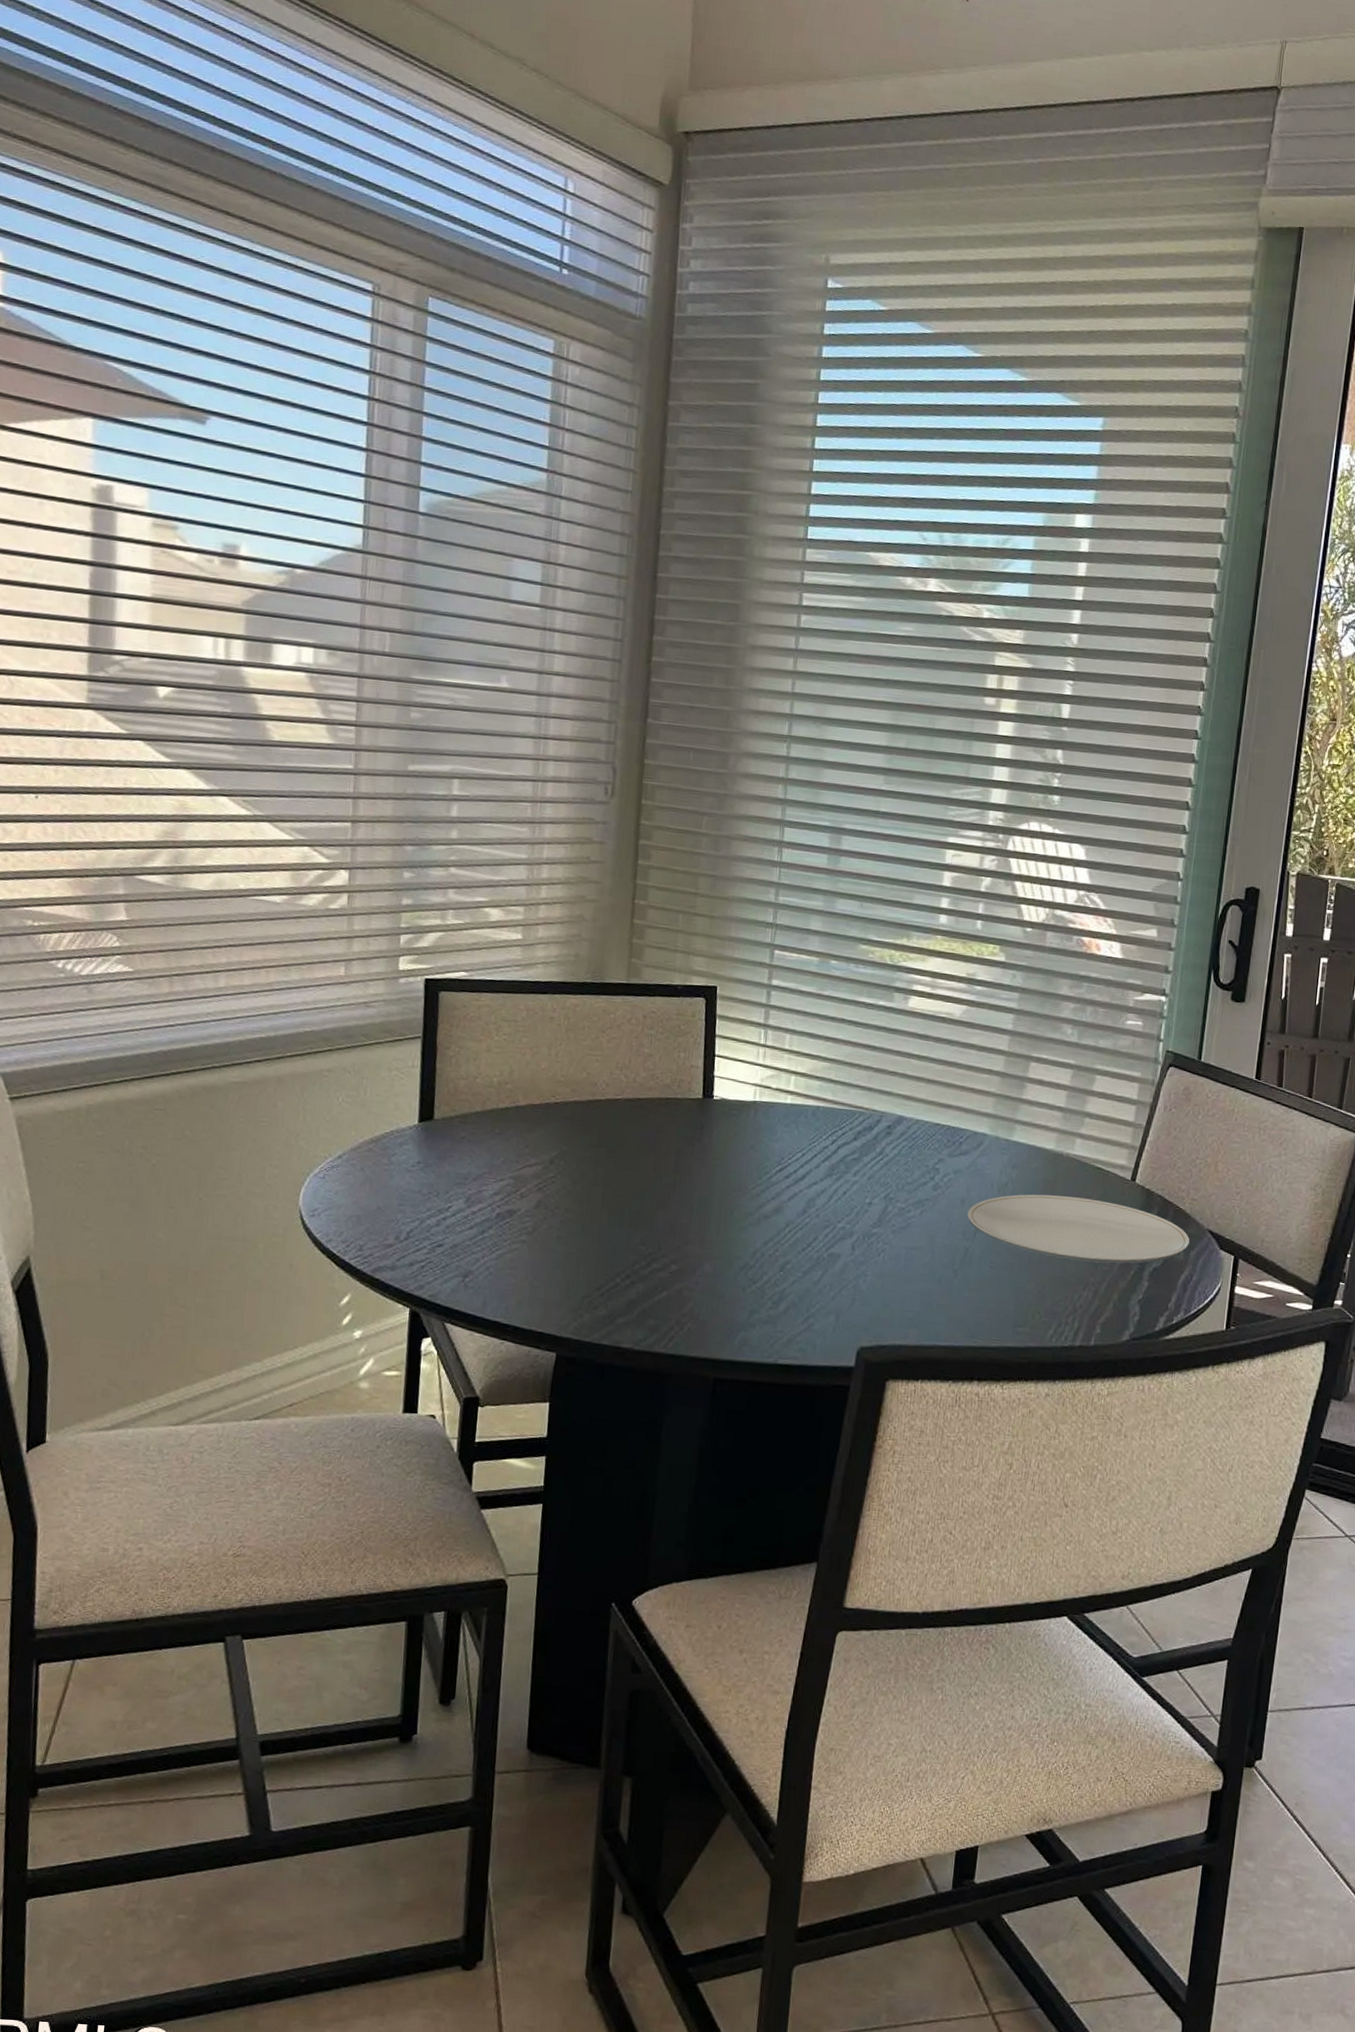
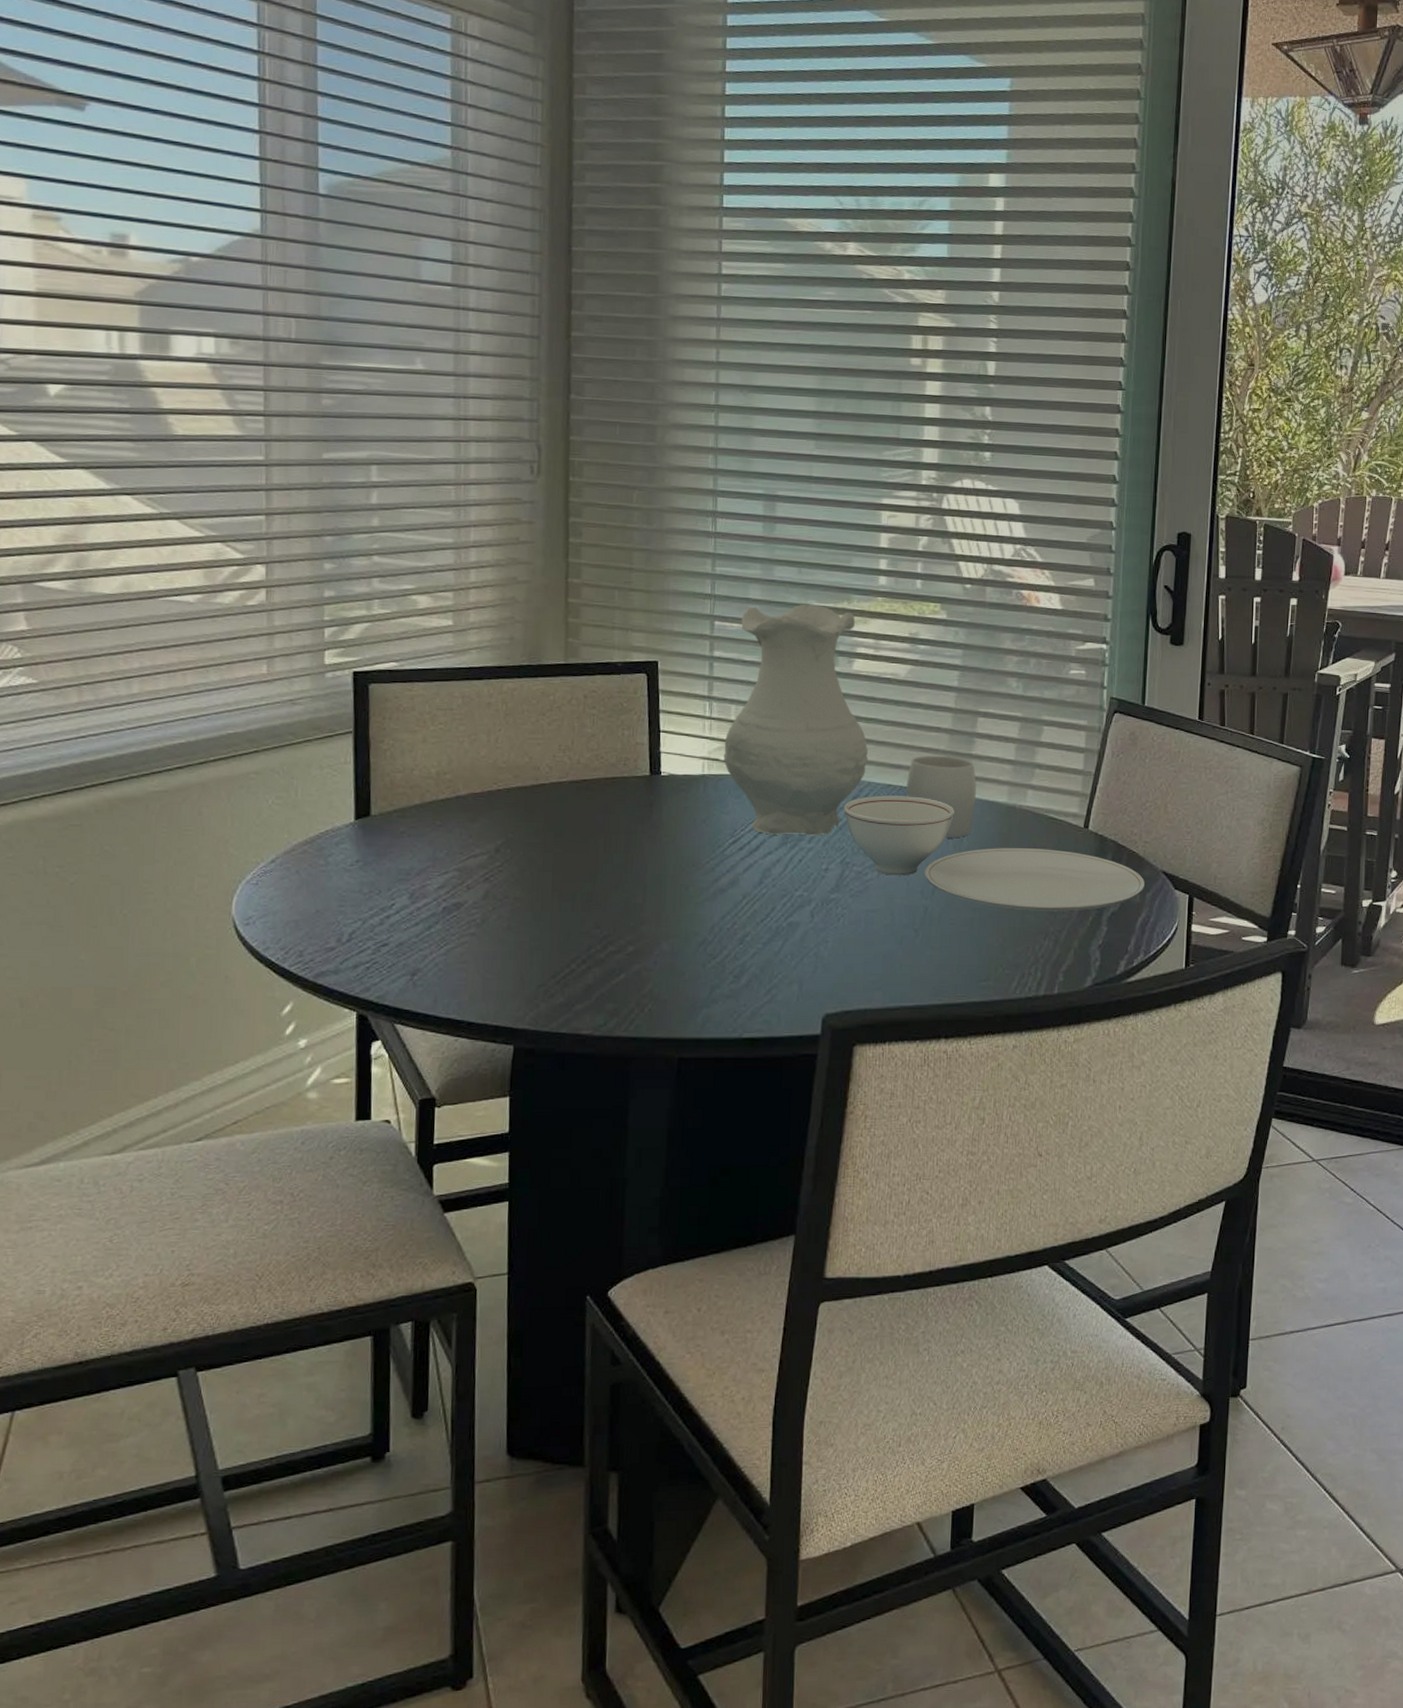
vase: none [775,938,919,1169] -> present [723,604,869,836]
bowl: none [890,1133,1001,1216] -> present [843,795,954,876]
mug: none [954,1096,1025,1182] -> present [906,755,977,839]

